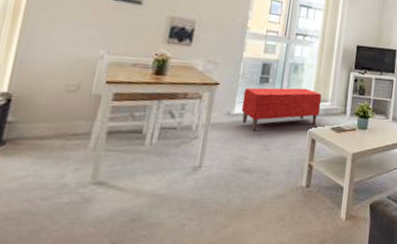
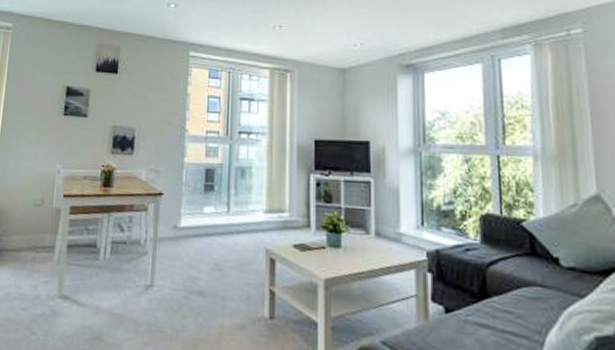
bench: present [241,87,322,131] -> none [187,195,278,247]

